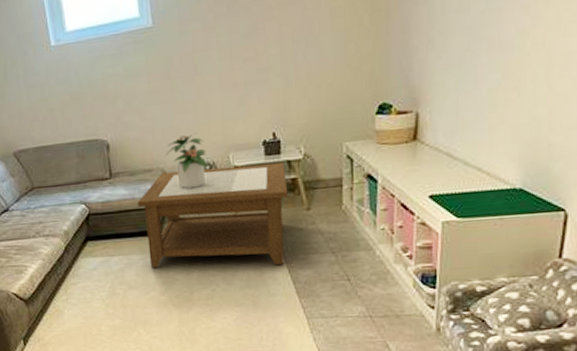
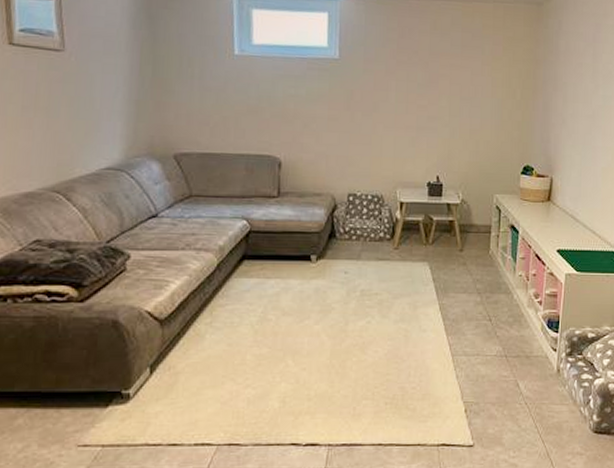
coffee table: present [137,162,289,268] -> none [303,198,446,302]
potted plant: present [165,133,209,189] -> none [336,165,377,218]

